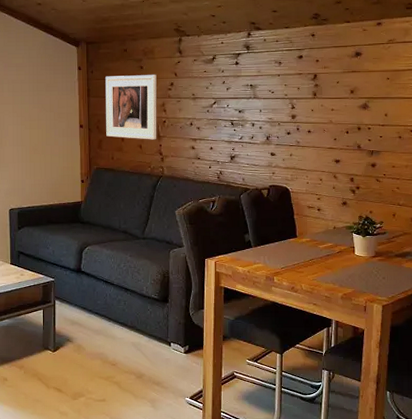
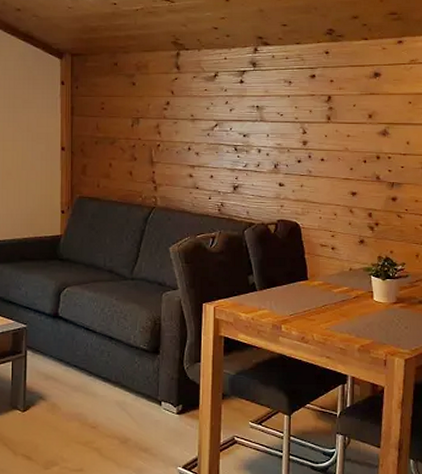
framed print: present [105,74,157,140] -> none [91,91,151,166]

